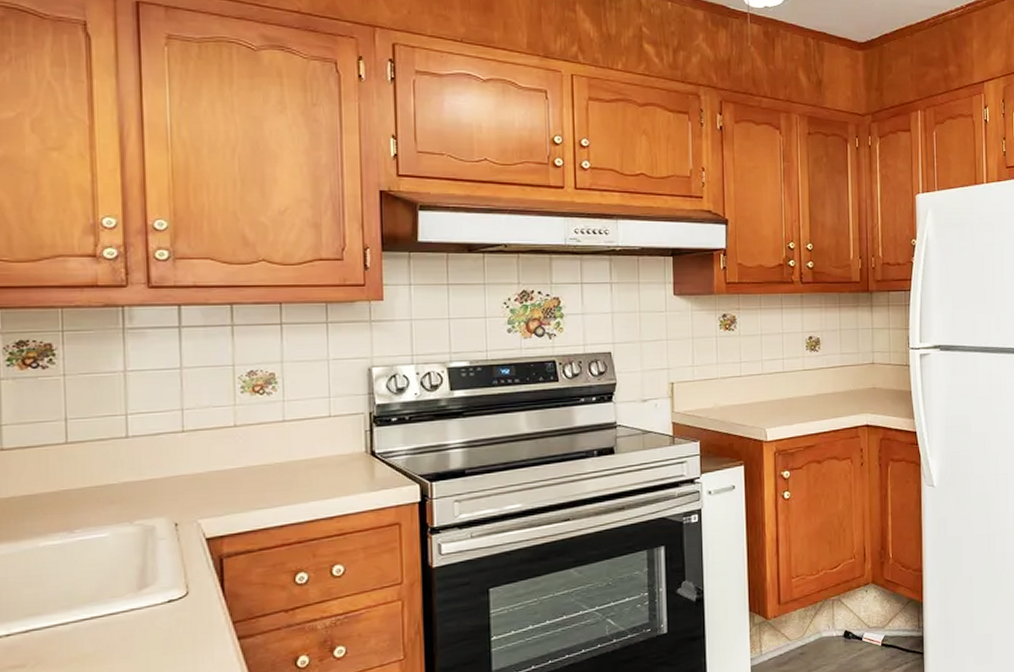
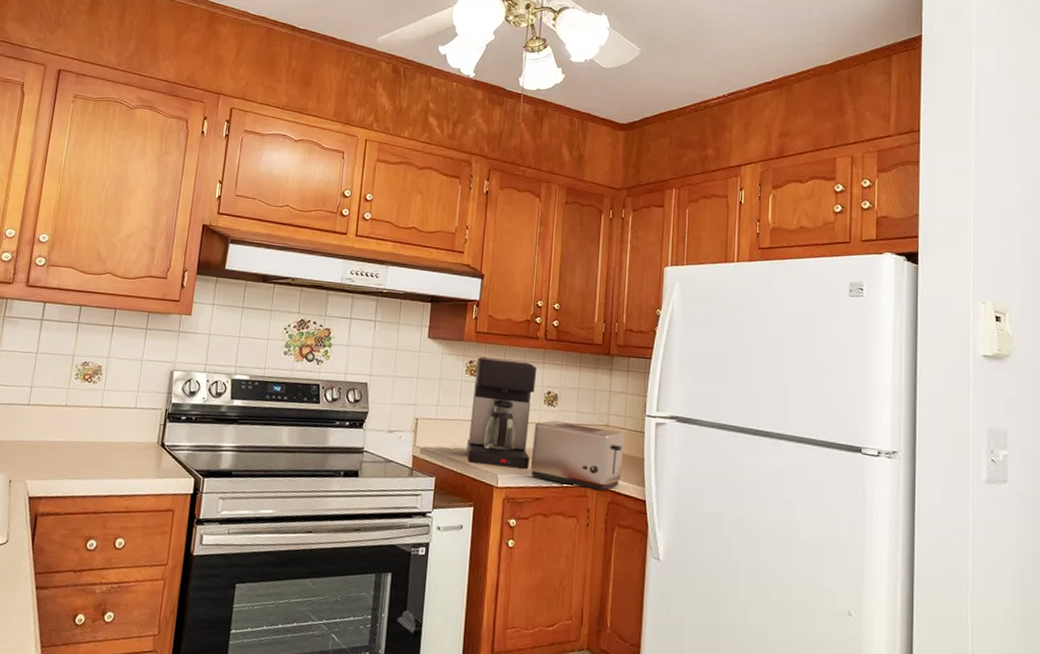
coffee maker: none [730,308,797,422] -> present [466,357,537,470]
toaster: none [798,365,891,431] -> present [530,420,625,492]

